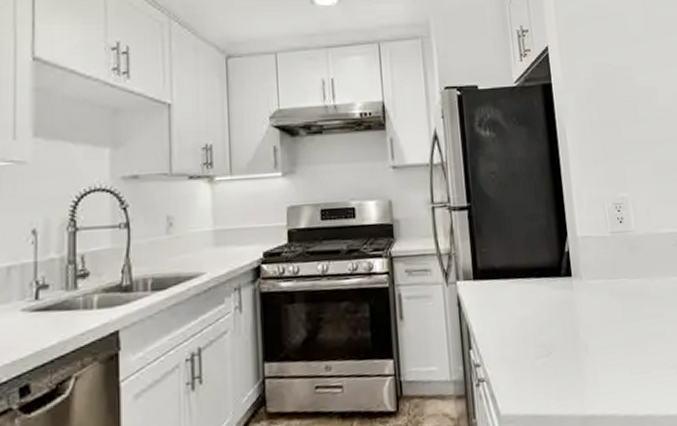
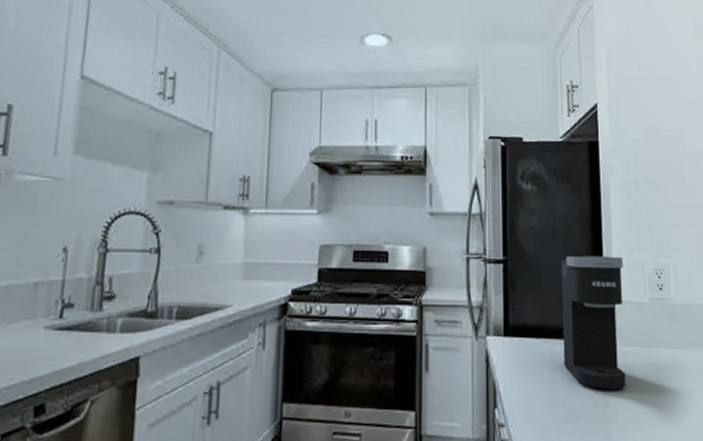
coffee maker: none [523,194,594,323] -> present [560,255,626,391]

